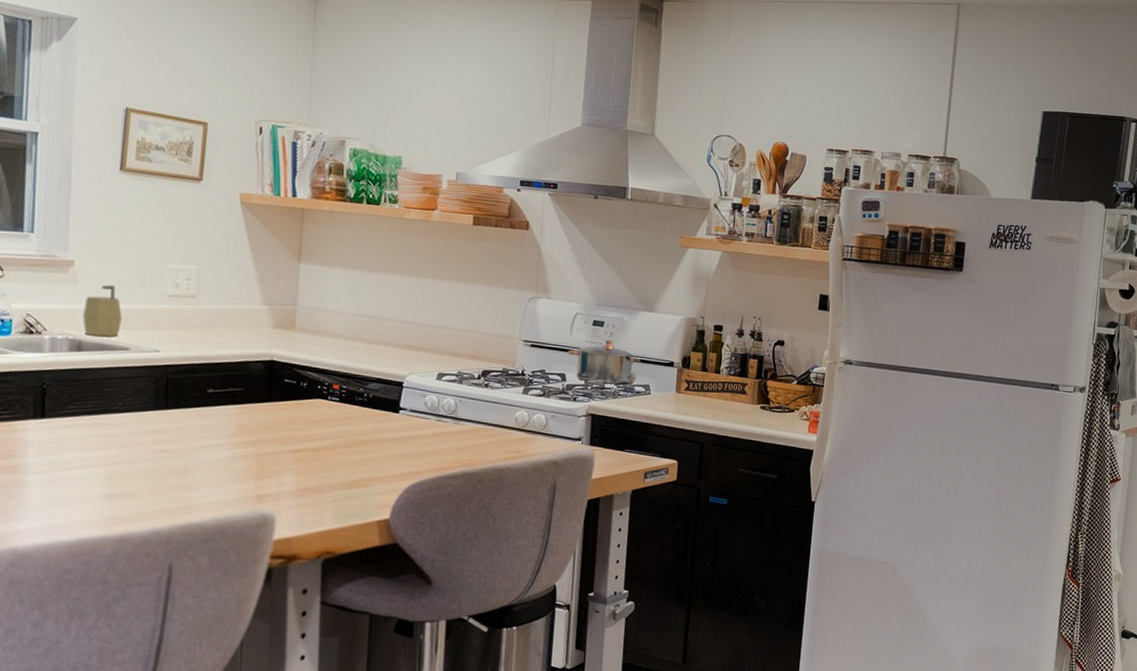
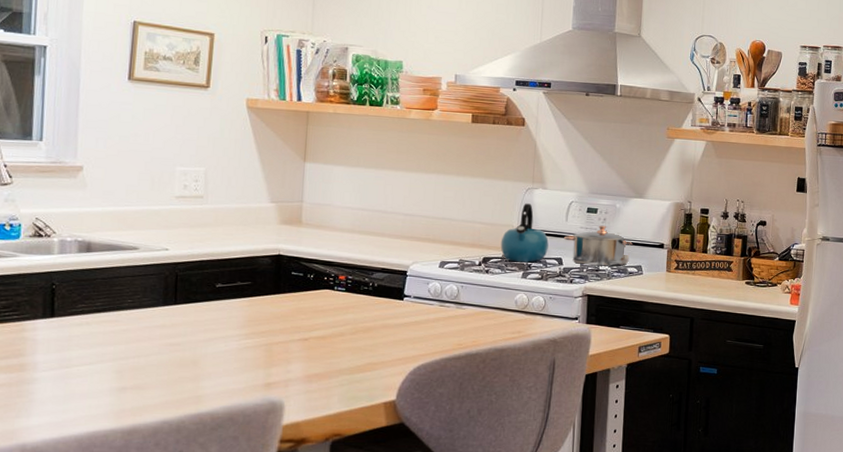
soap dispenser: present [83,284,122,338] -> none [92,188,131,239]
kettle: none [500,313,552,378] -> present [500,203,549,263]

